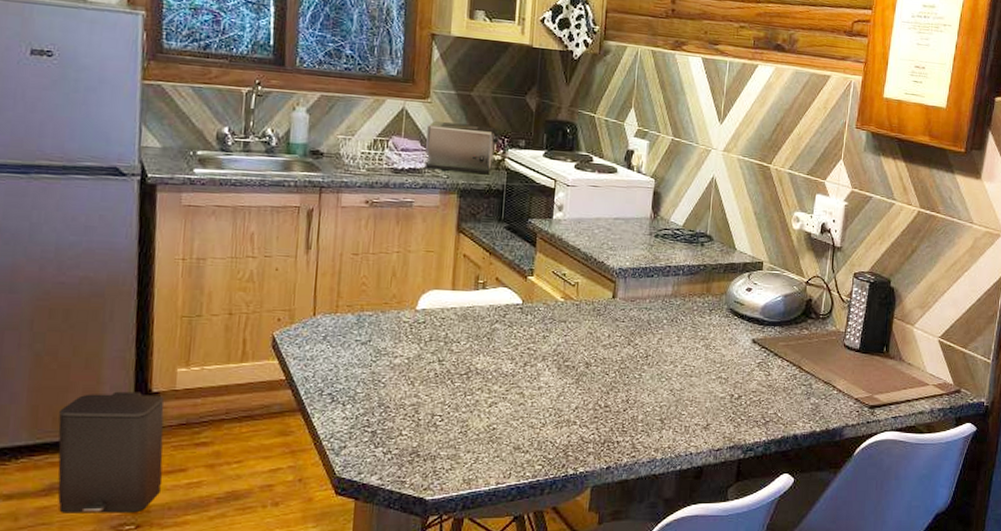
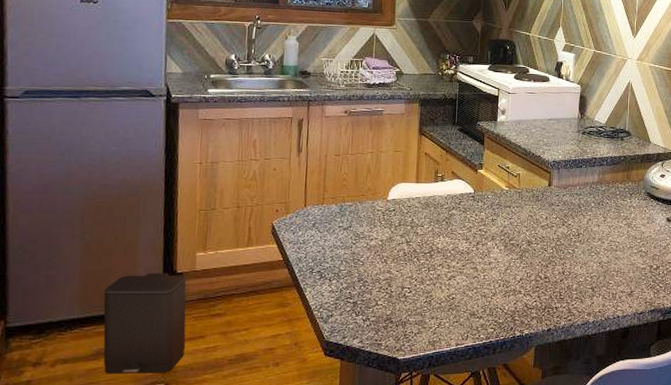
toaster: present [425,120,499,175] -> none [392,43,452,87]

